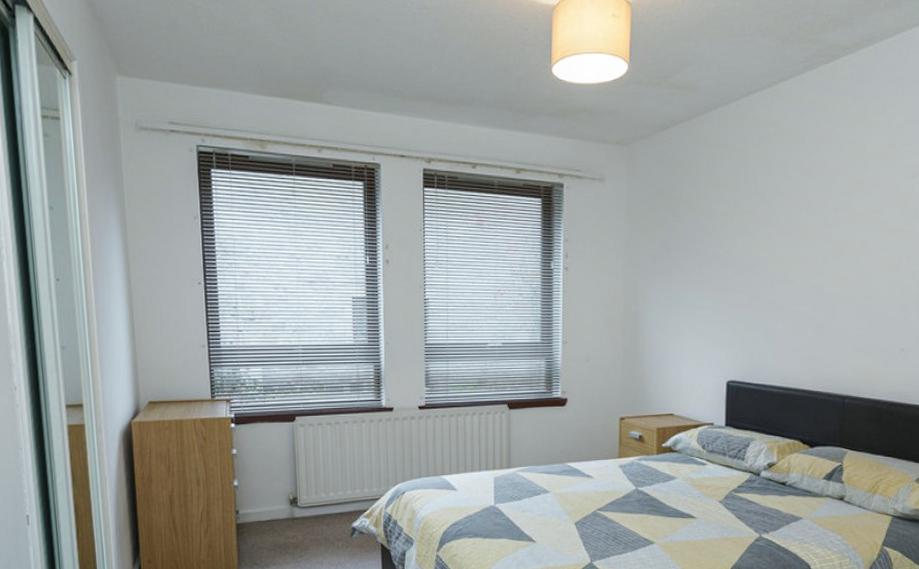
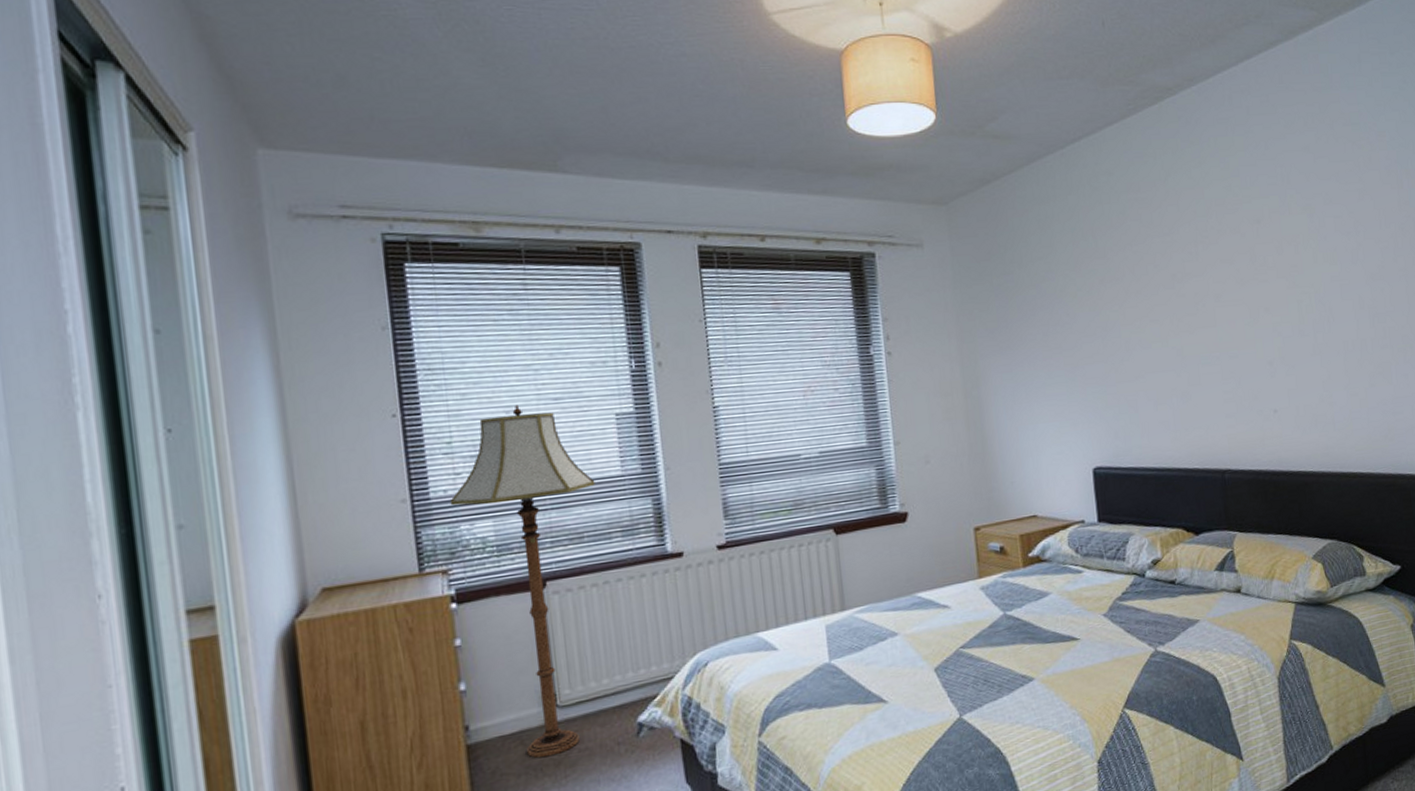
floor lamp: none [234,283,334,541] -> present [449,404,595,758]

